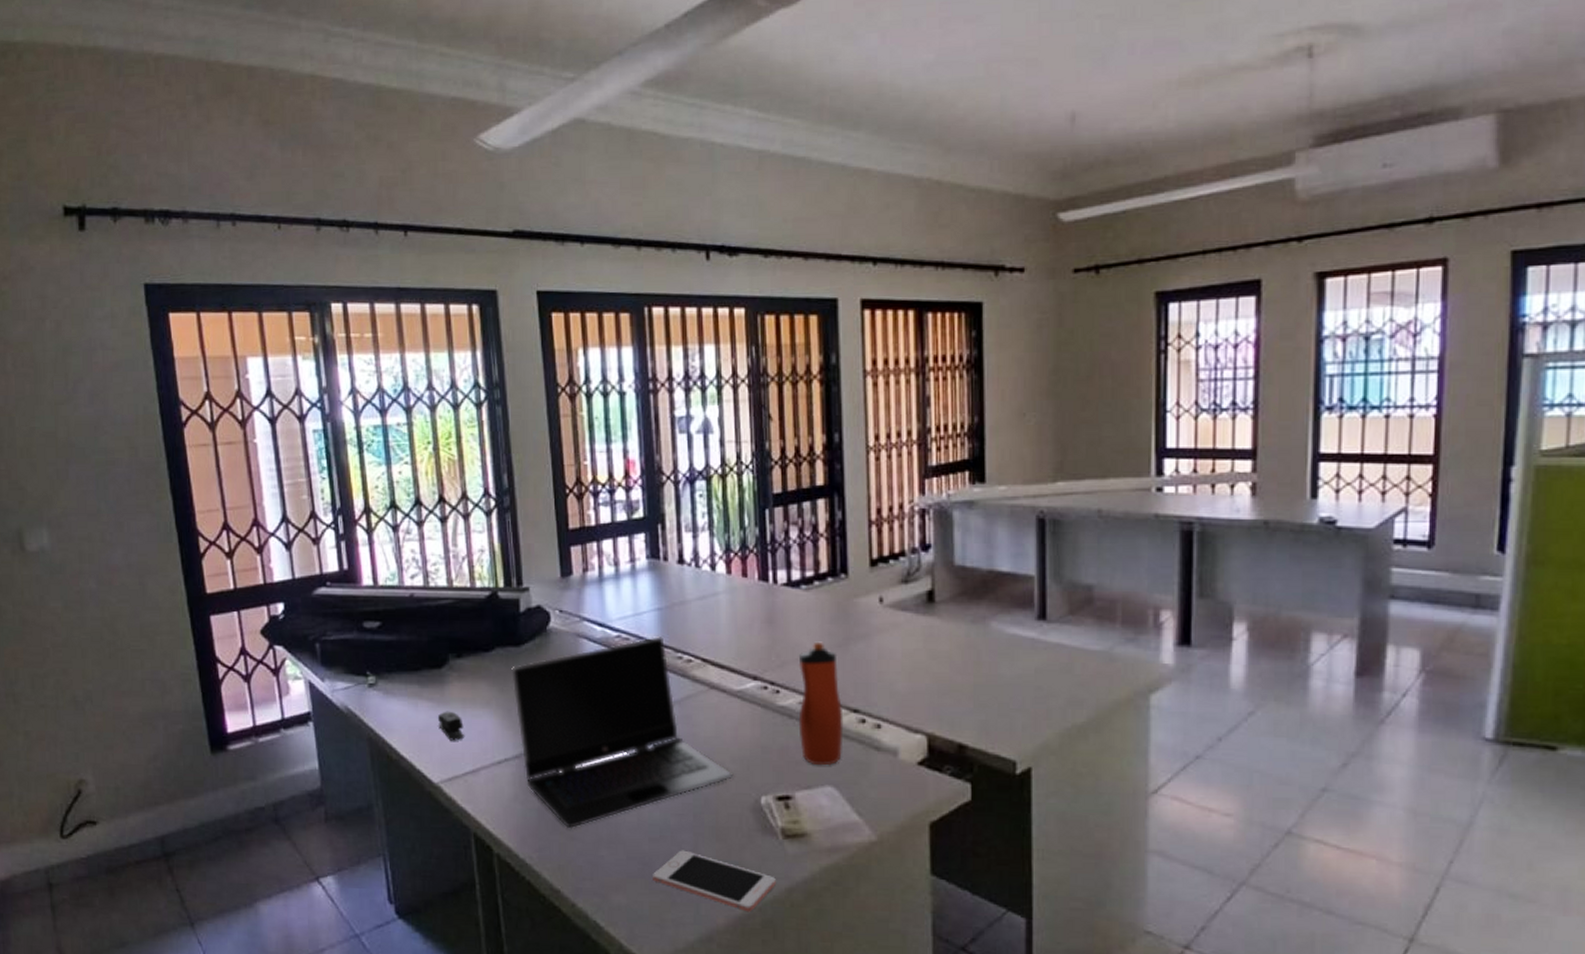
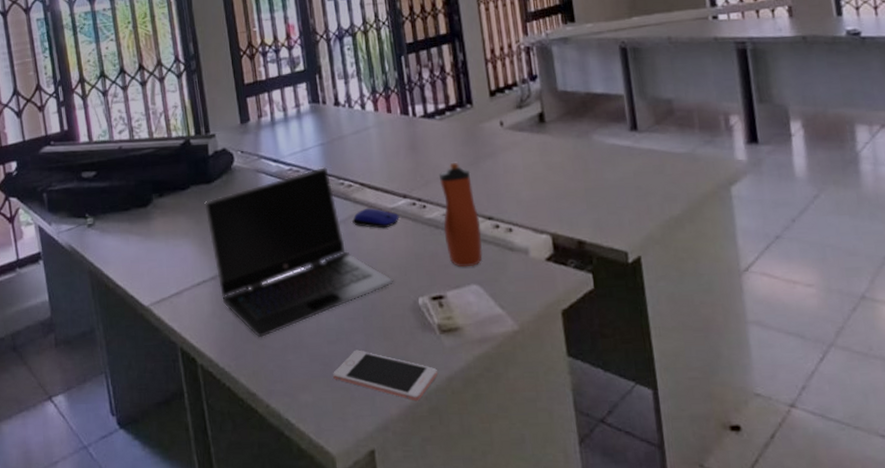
stapler: present [438,711,465,741] -> none [146,243,169,268]
computer mouse: none [689,688,746,714] -> present [352,208,399,229]

